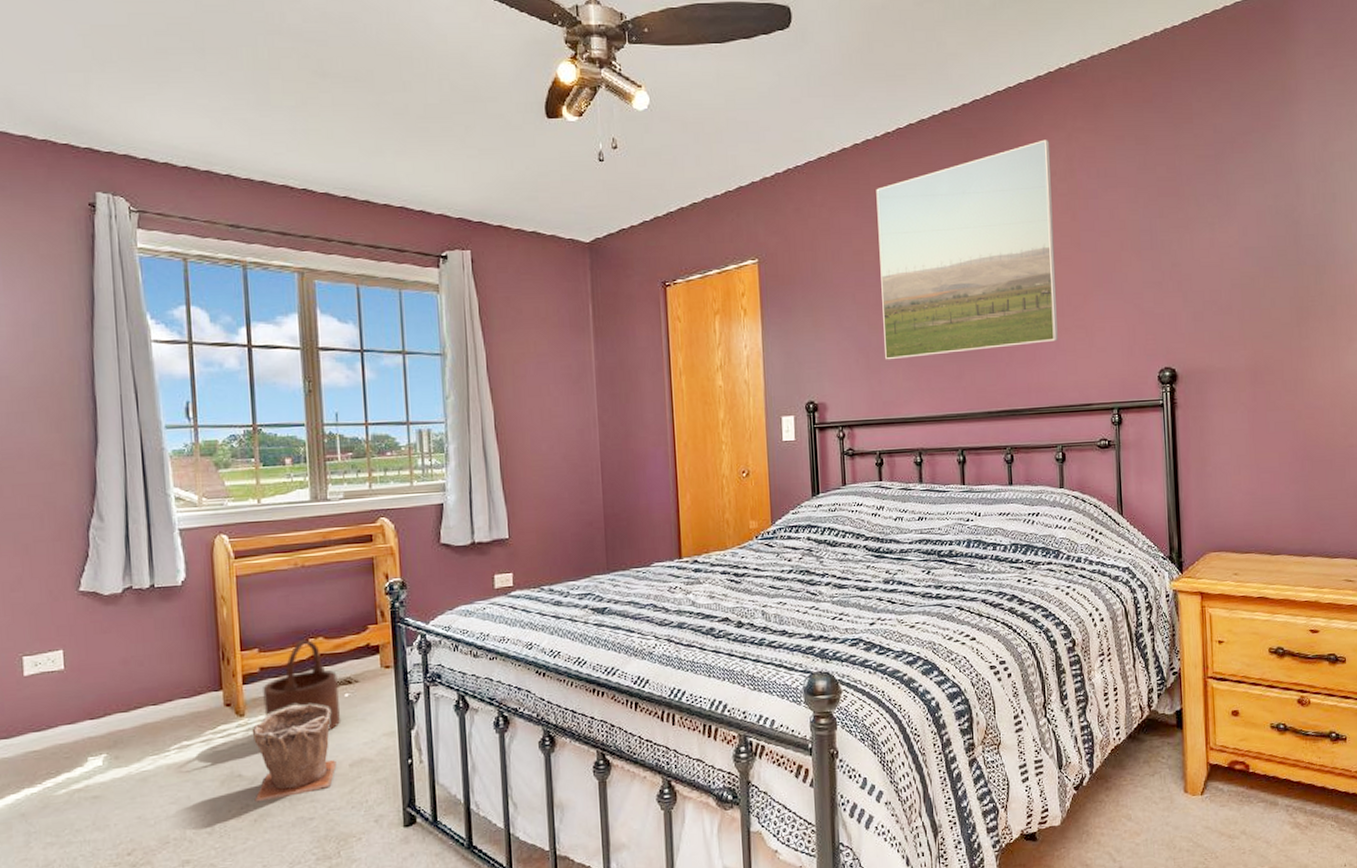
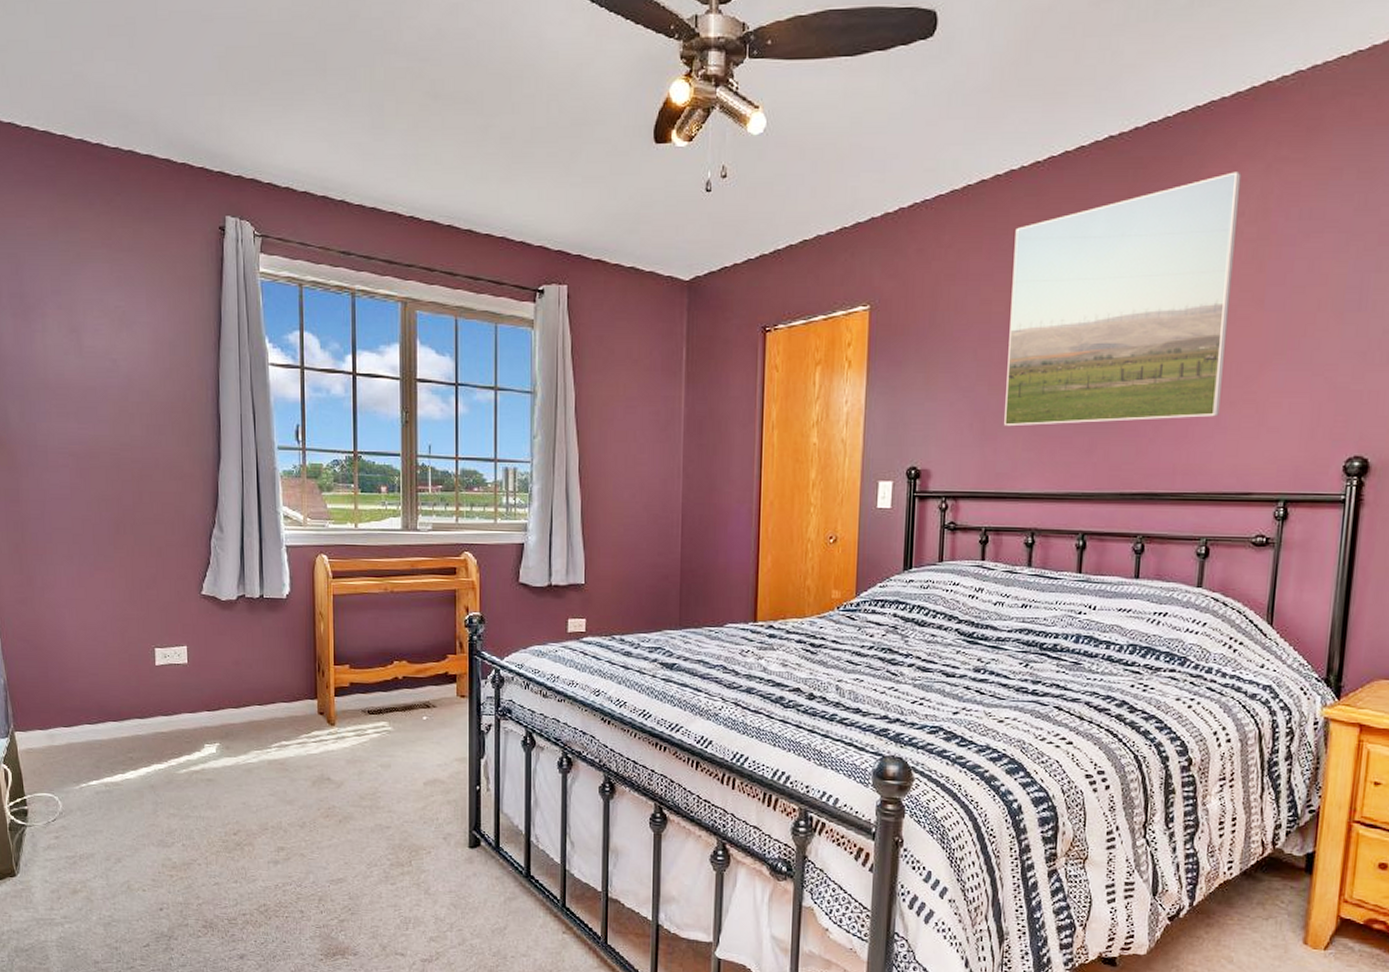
plant pot: present [252,704,337,802] -> none [340,720,412,805]
wooden bucket: present [261,639,341,732] -> none [350,661,419,750]

